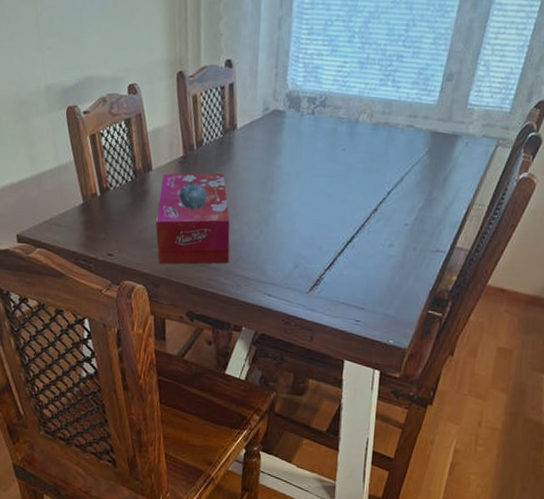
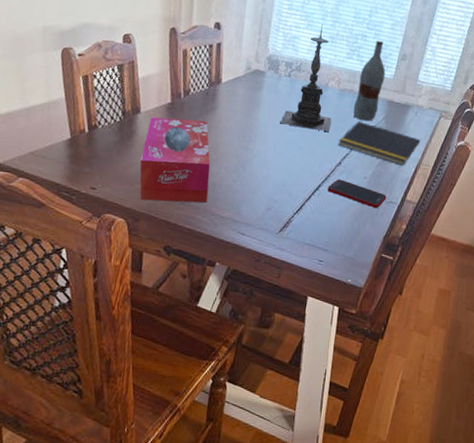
candle holder: none [304,47,365,174] -> present [280,24,332,132]
cell phone: none [362,228,433,259] -> present [327,179,387,209]
notepad: none [373,159,473,208] -> present [338,121,421,166]
bottle: none [389,59,428,159] -> present [353,40,386,122]

